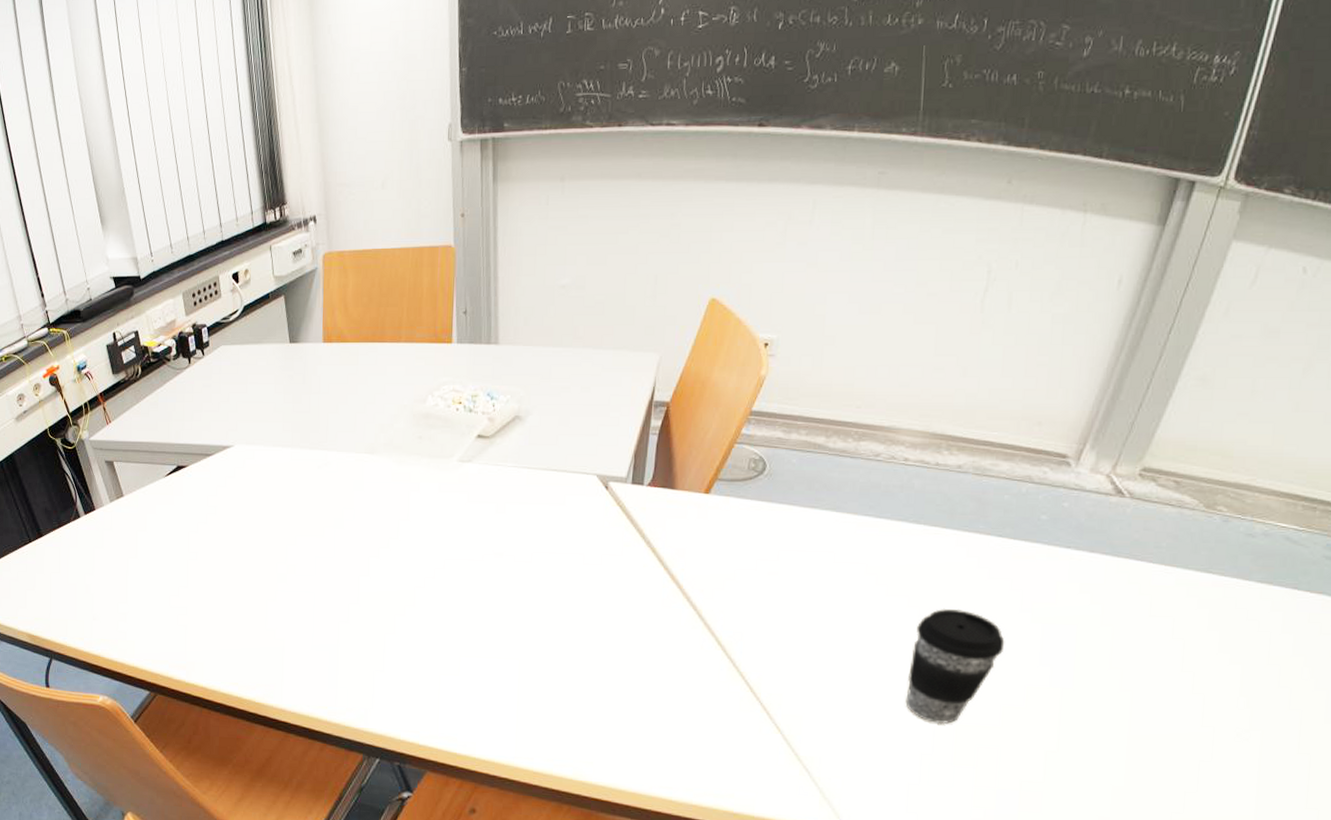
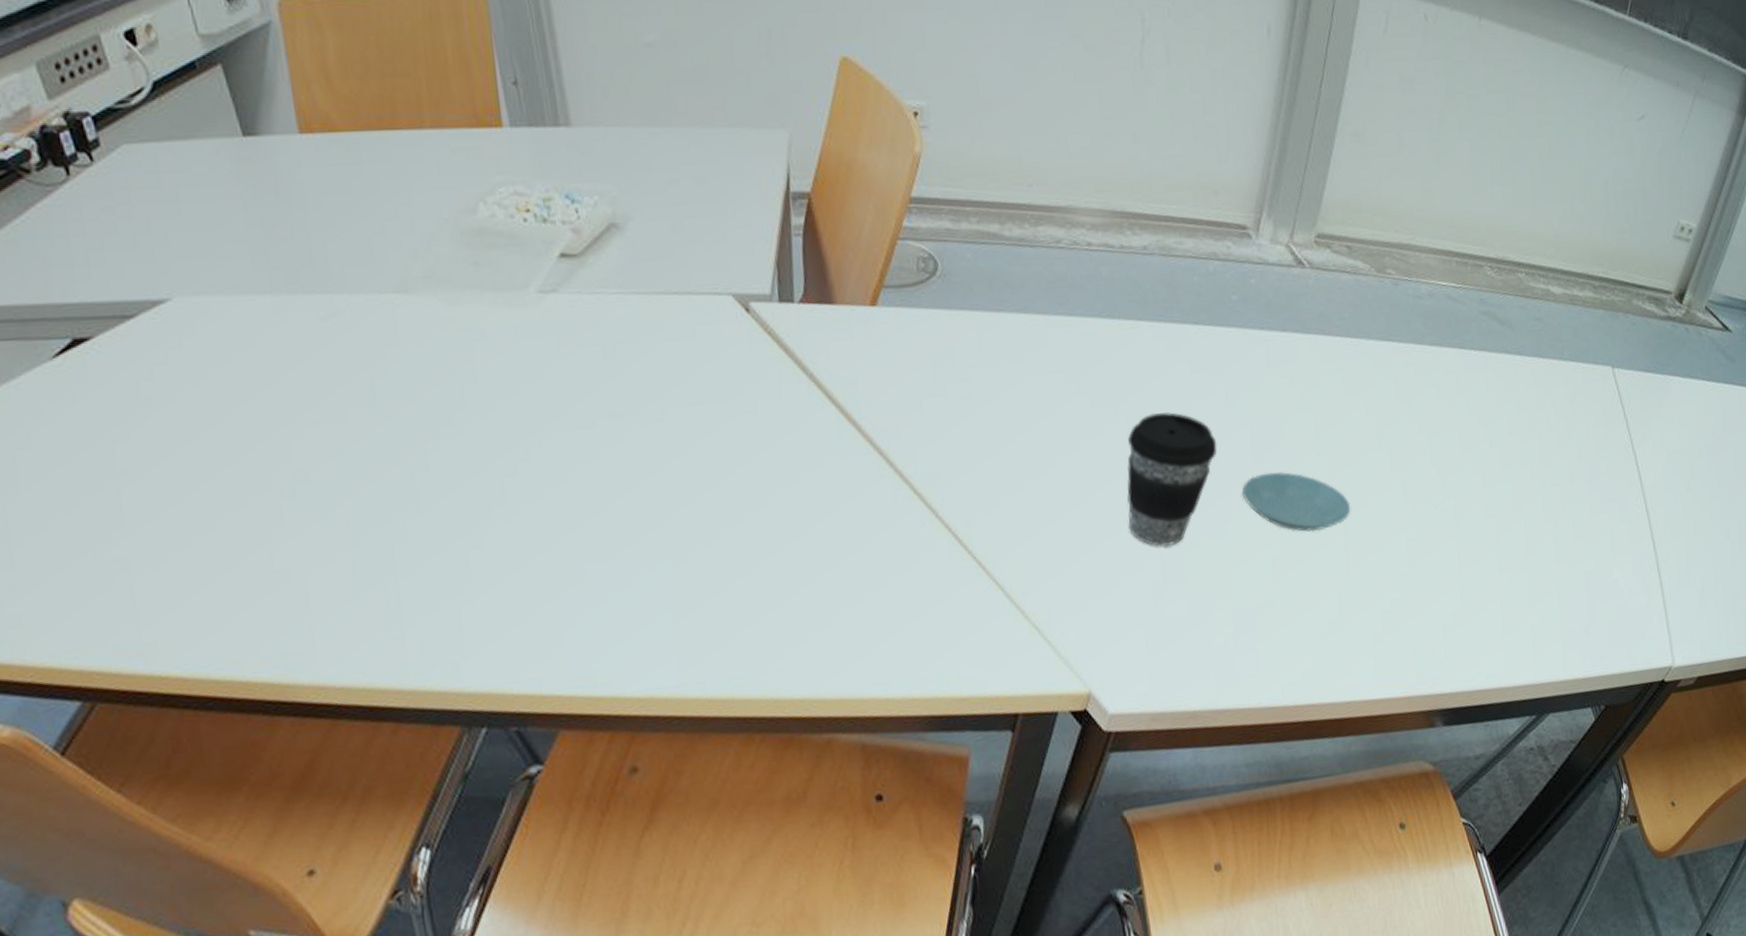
saucer: none [1024,675,1140,736] -> present [1242,471,1351,532]

